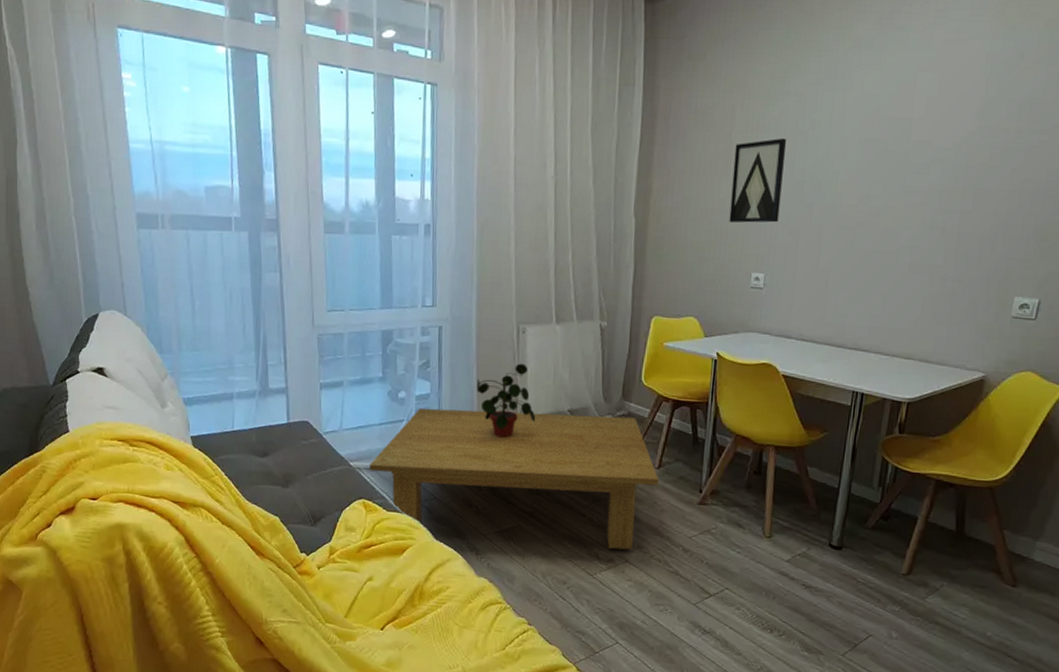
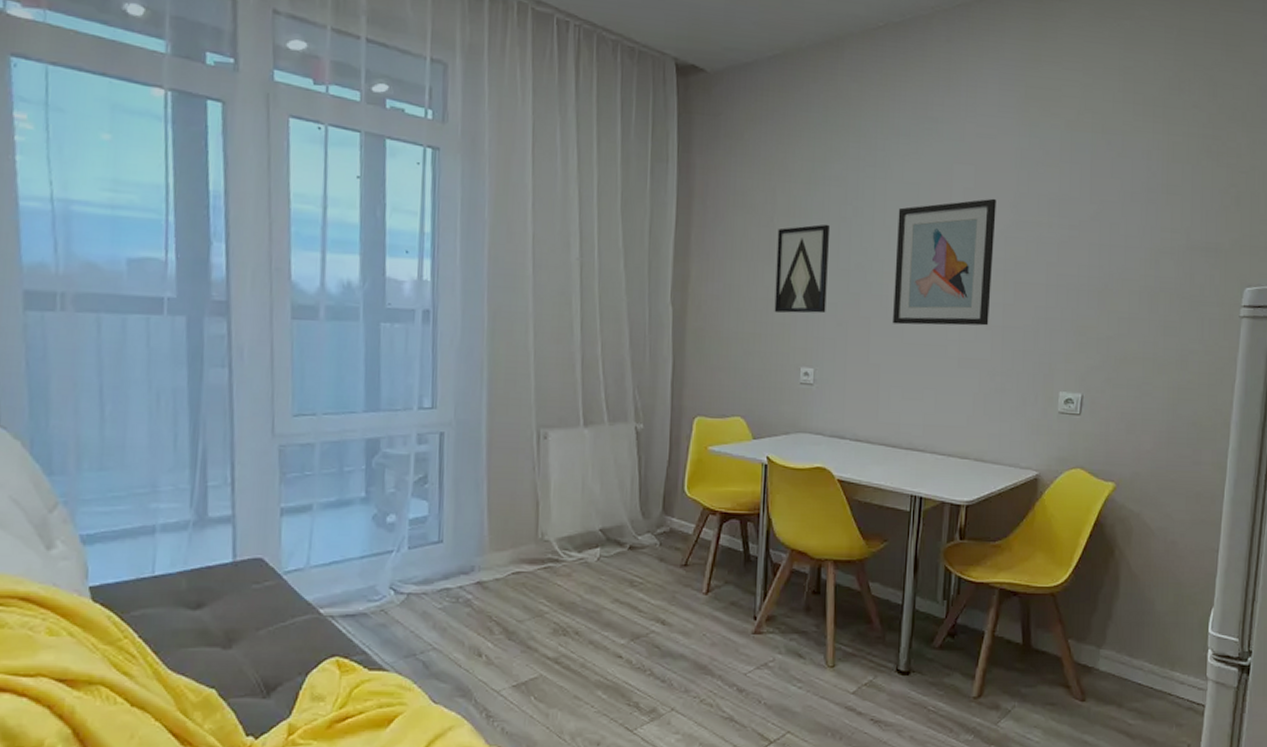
coffee table: present [369,408,660,550] -> none [345,534,708,695]
potted plant: present [476,363,536,438] -> none [487,475,561,567]
wall art: none [844,105,961,233] -> present [893,198,996,326]

